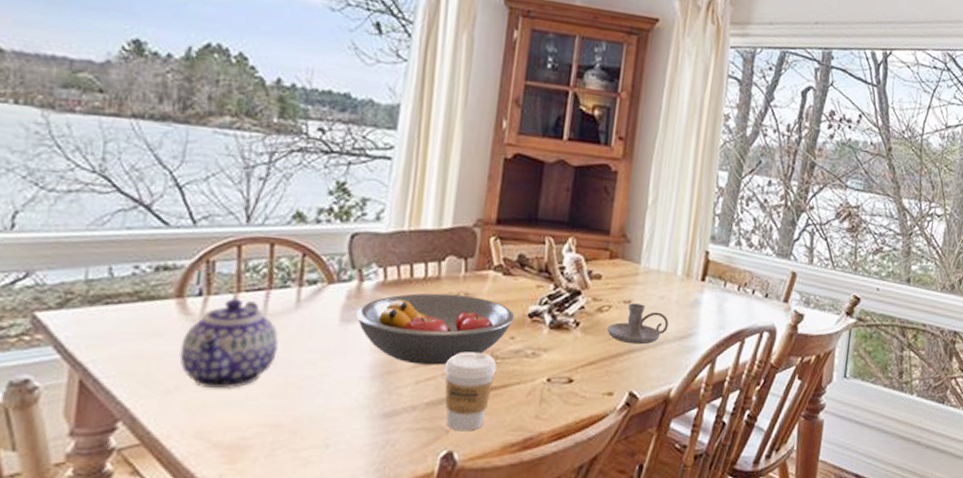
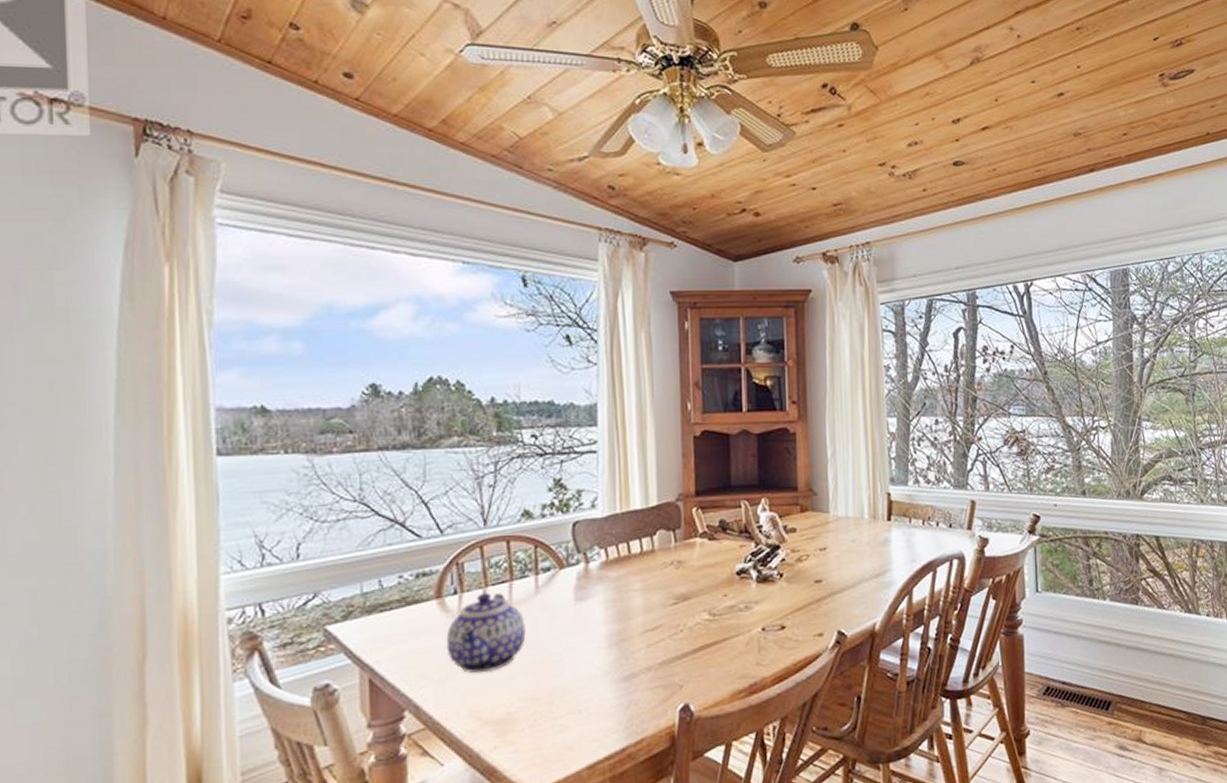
fruit bowl: present [355,293,515,365] -> none [586,563,725,630]
coffee cup: present [445,351,497,432] -> none [671,612,716,685]
candle holder: present [607,303,669,345] -> none [808,549,864,587]

